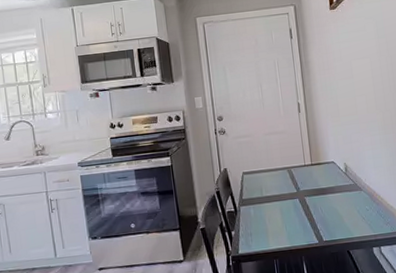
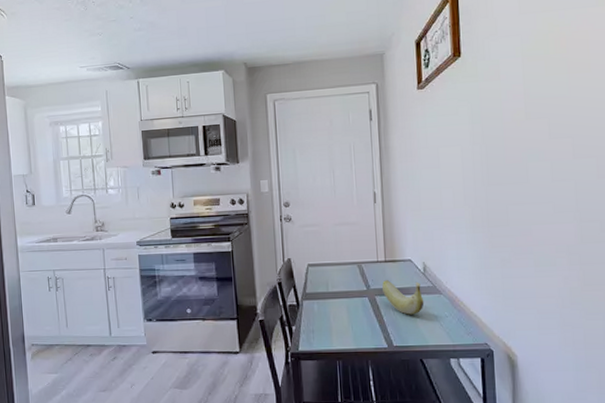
banana: none [310,181,348,212] -> present [382,280,424,315]

